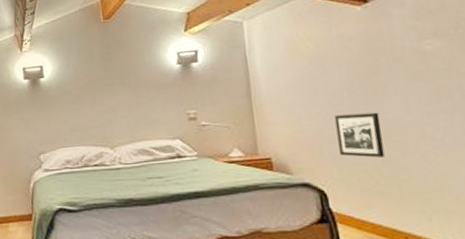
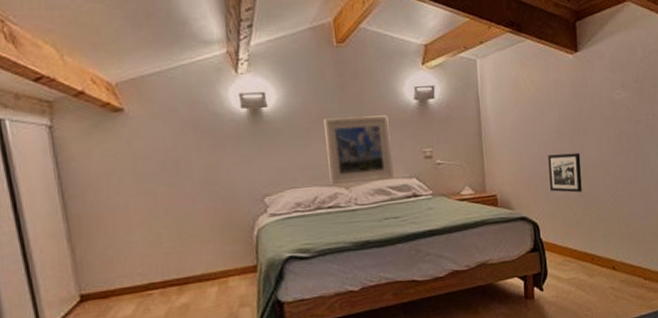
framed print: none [92,80,158,145] -> present [324,115,395,185]

